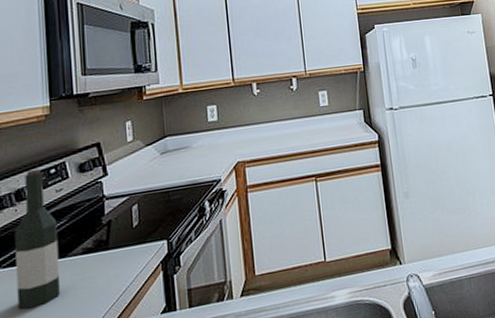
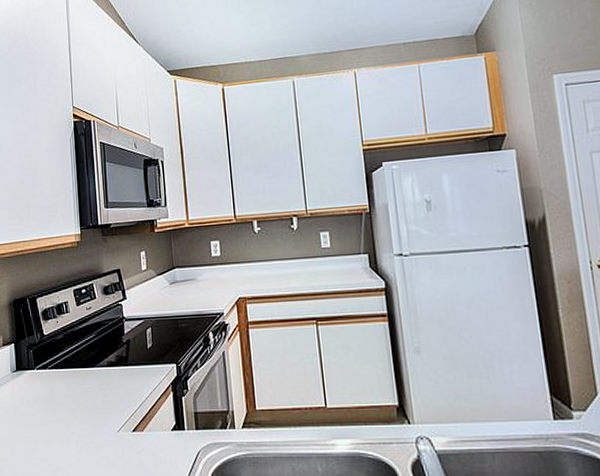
wine bottle: present [15,168,61,309] -> none [57,288,92,406]

